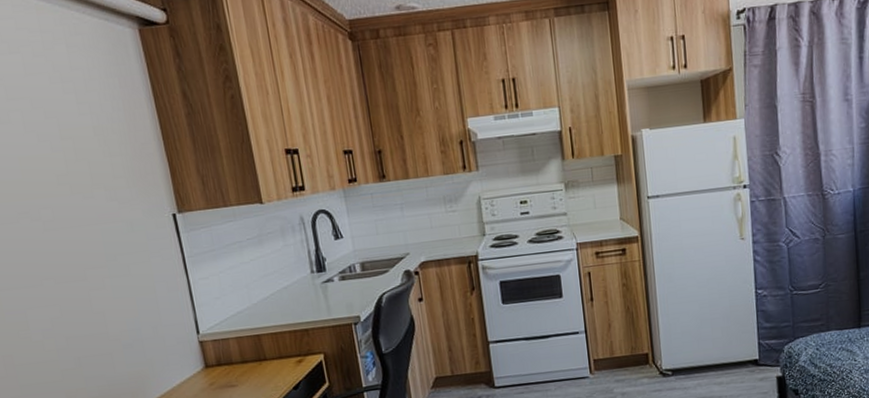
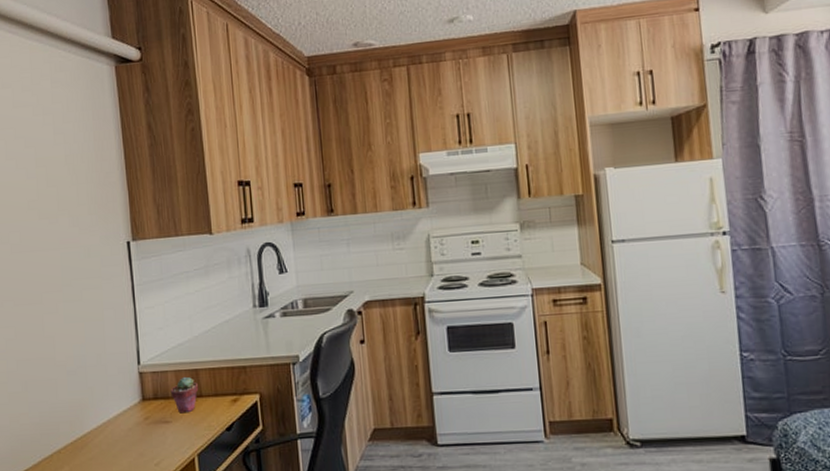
potted succulent: none [233,342,263,377] -> present [170,376,199,414]

